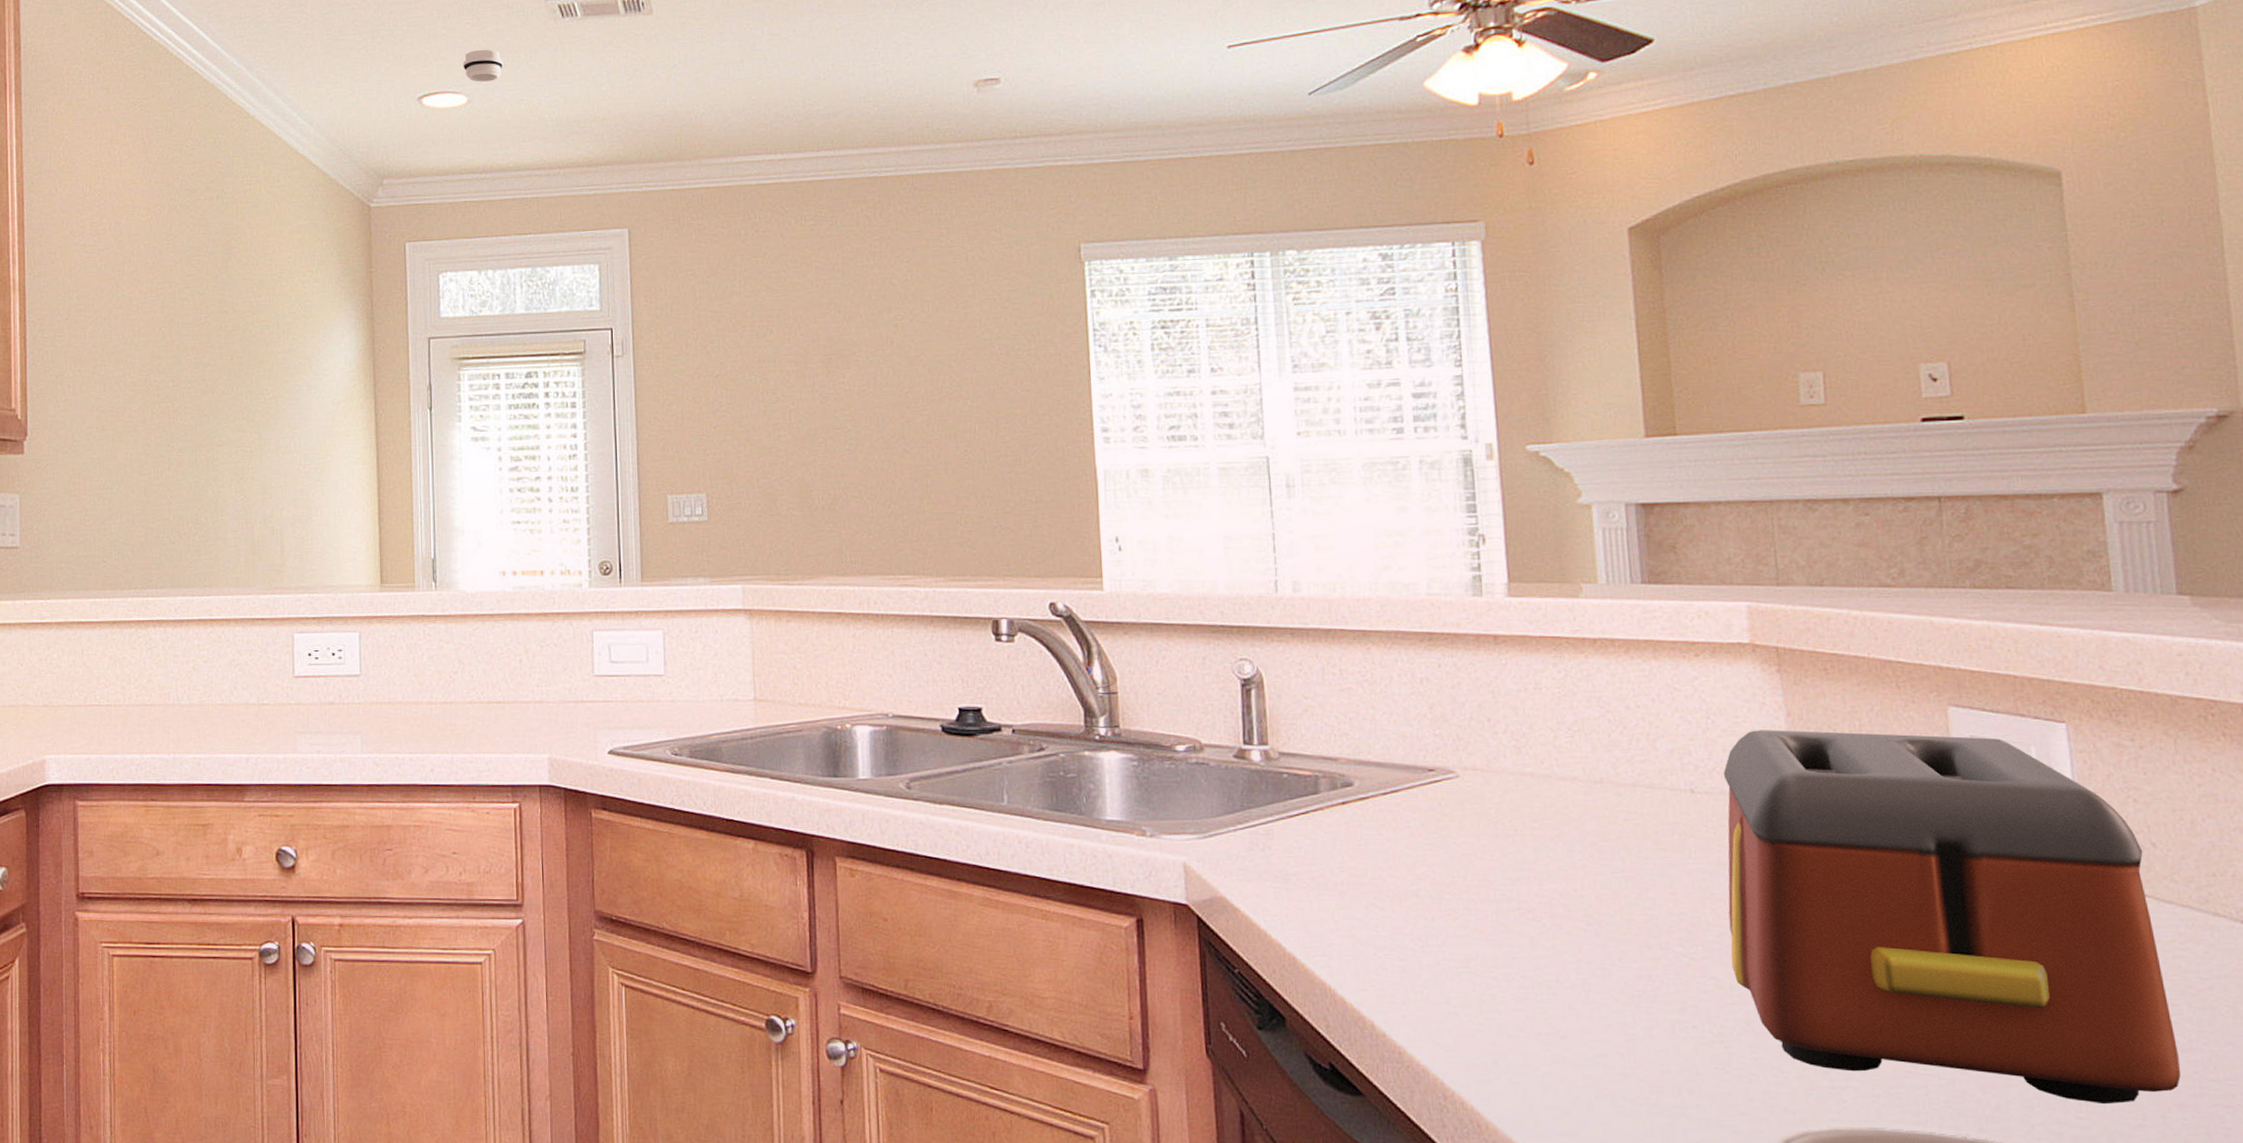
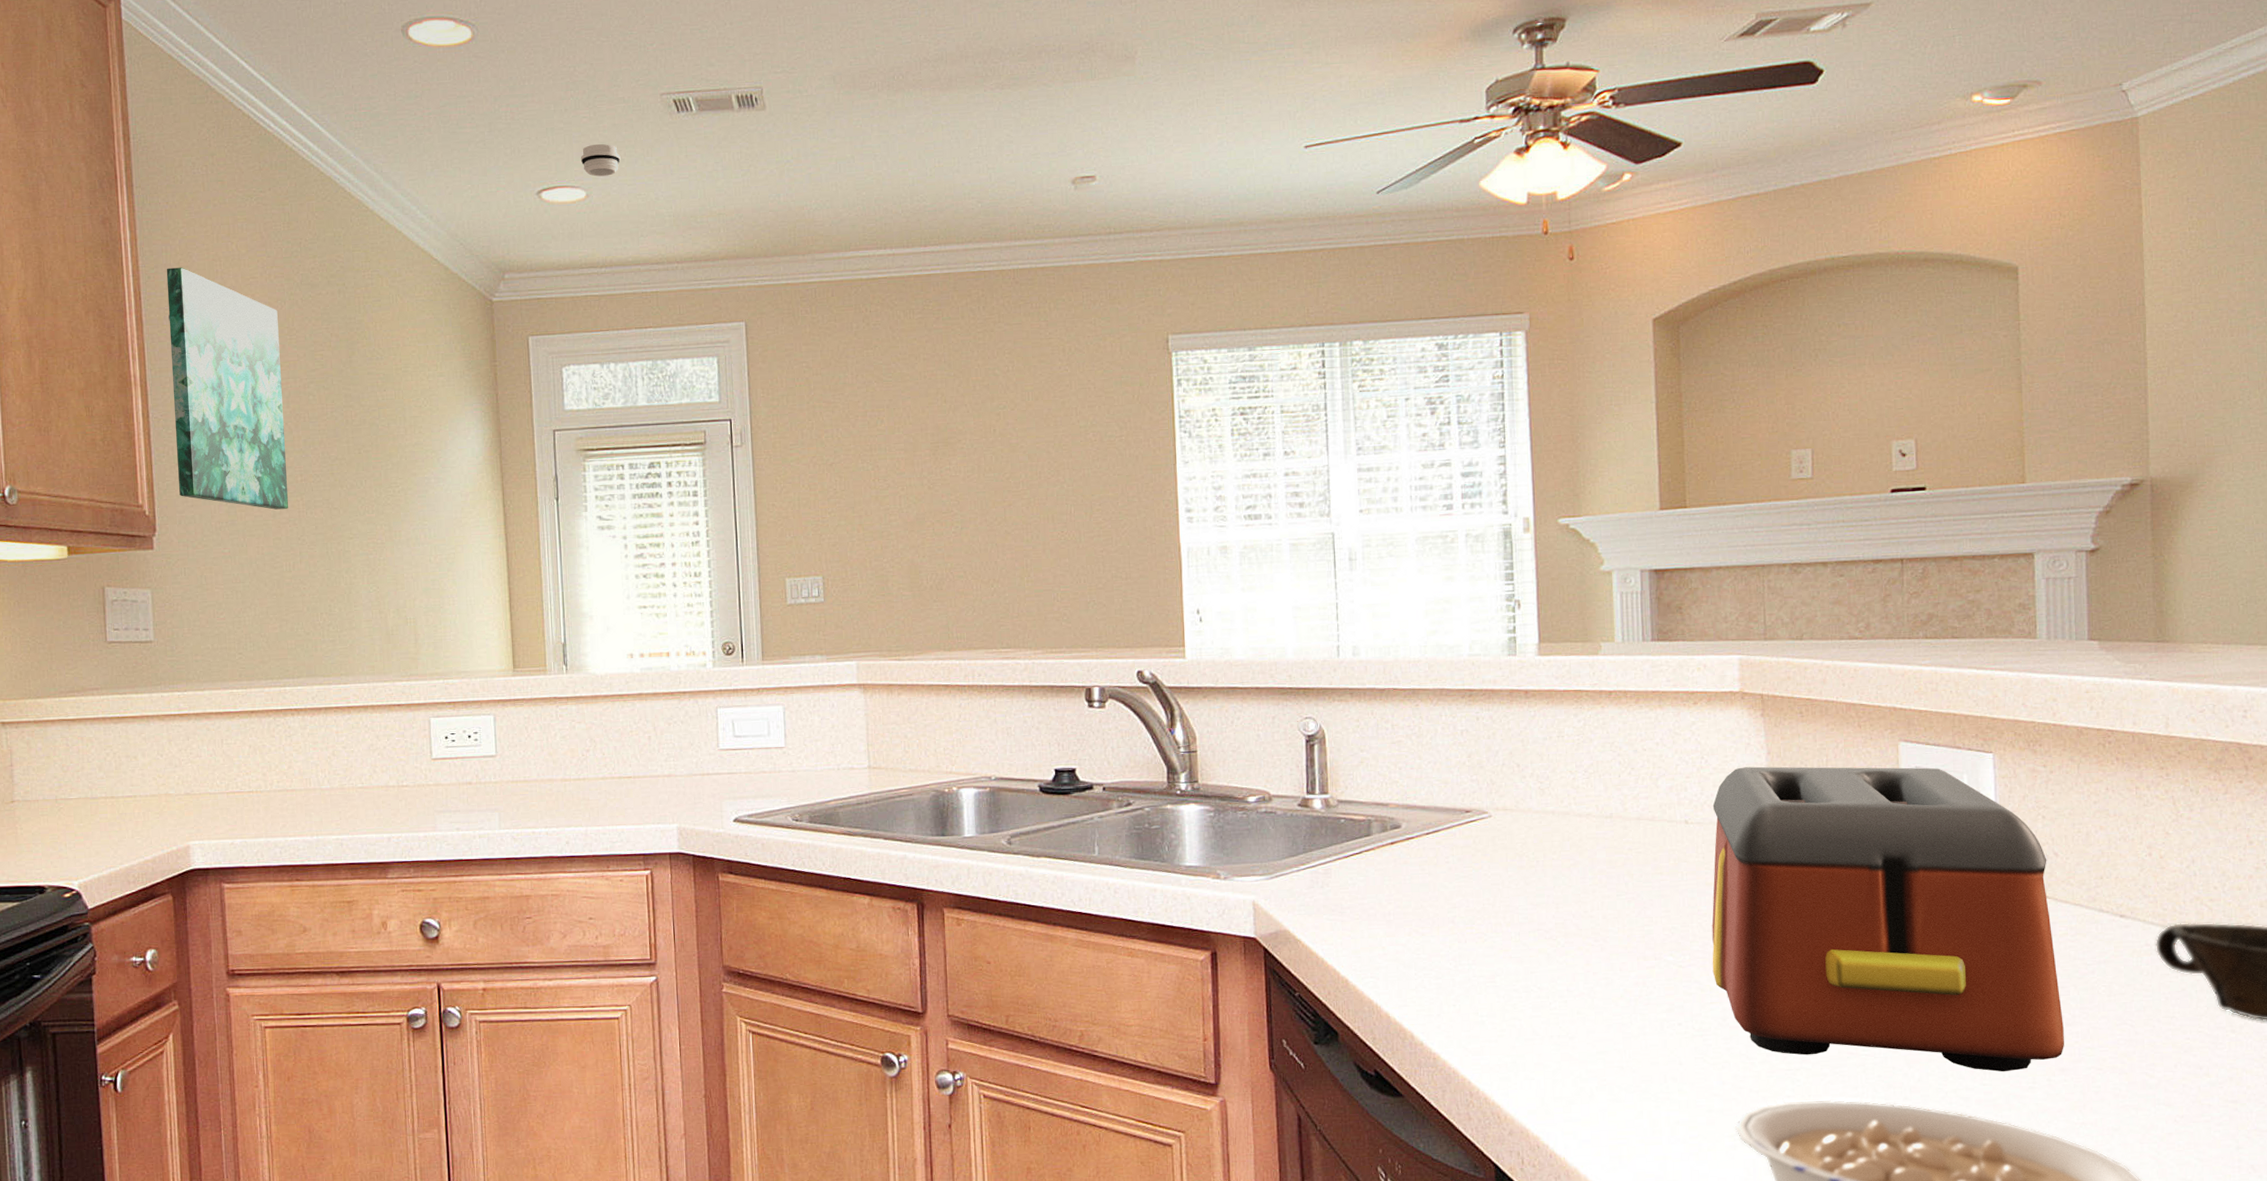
wall art: none [49,173,160,415] -> present [166,267,289,510]

